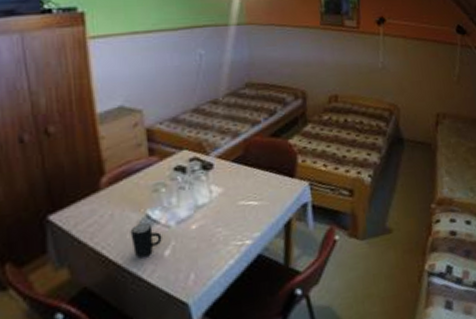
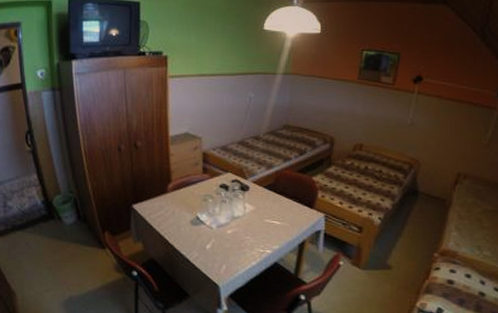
mug: present [130,222,162,258] -> none [184,221,206,247]

